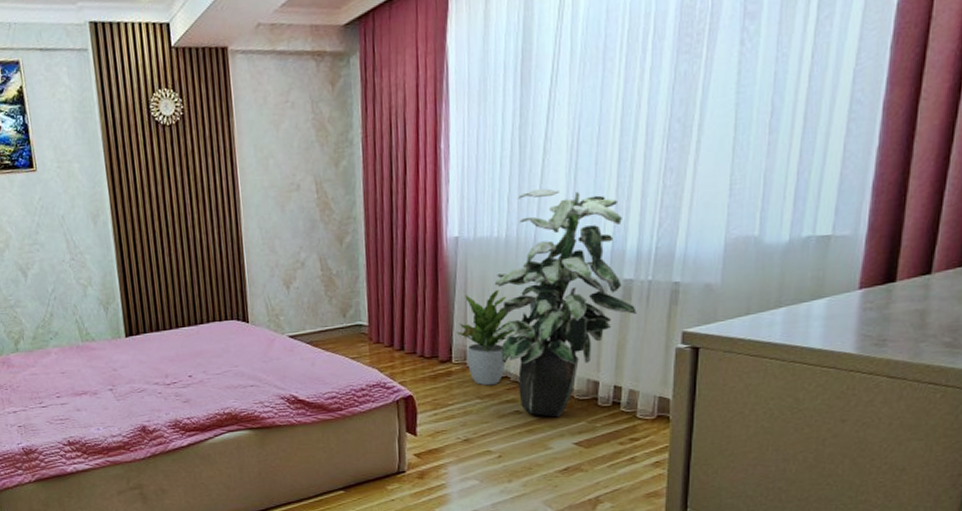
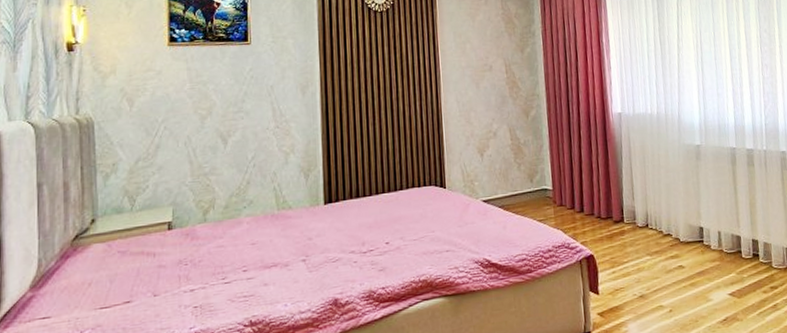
potted plant: present [456,289,517,386] -> none [625,157,674,243]
indoor plant: present [493,188,637,417] -> none [652,76,760,270]

